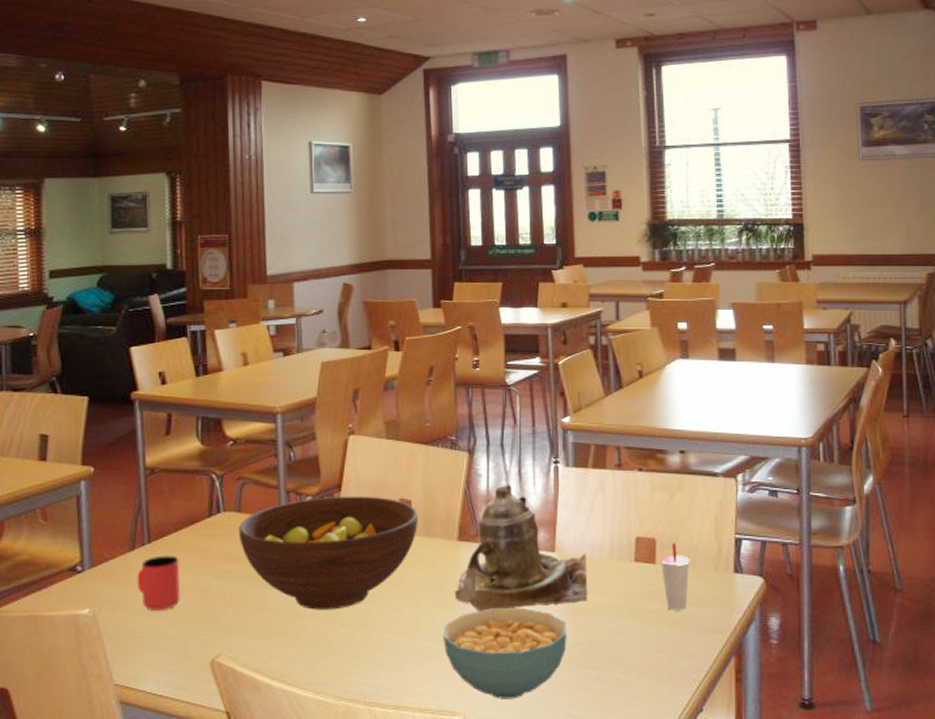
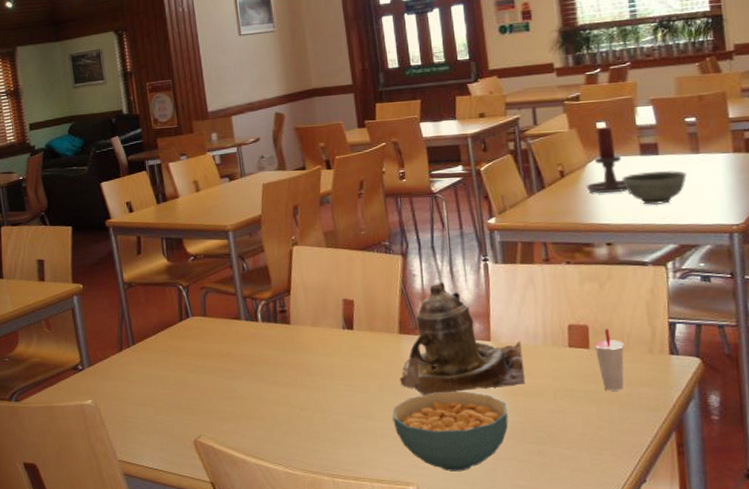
cup: present [137,555,181,610] -> none [126,354,164,400]
fruit bowl: present [238,496,418,610] -> none [206,298,362,397]
candle holder: none [663,328,704,397] -> present [586,127,628,193]
bowl: none [699,379,761,413] -> present [622,170,687,205]

